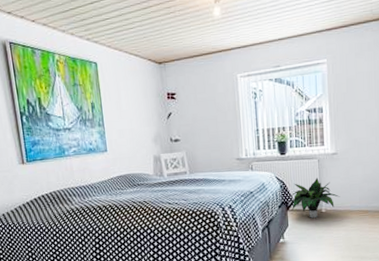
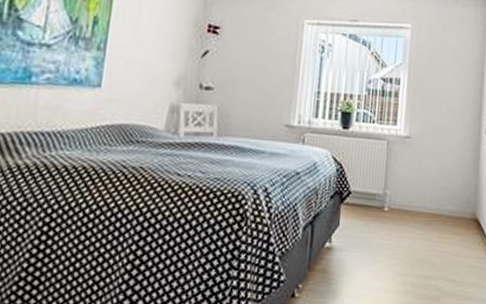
potted plant: present [290,178,340,218] -> none [346,164,408,217]

